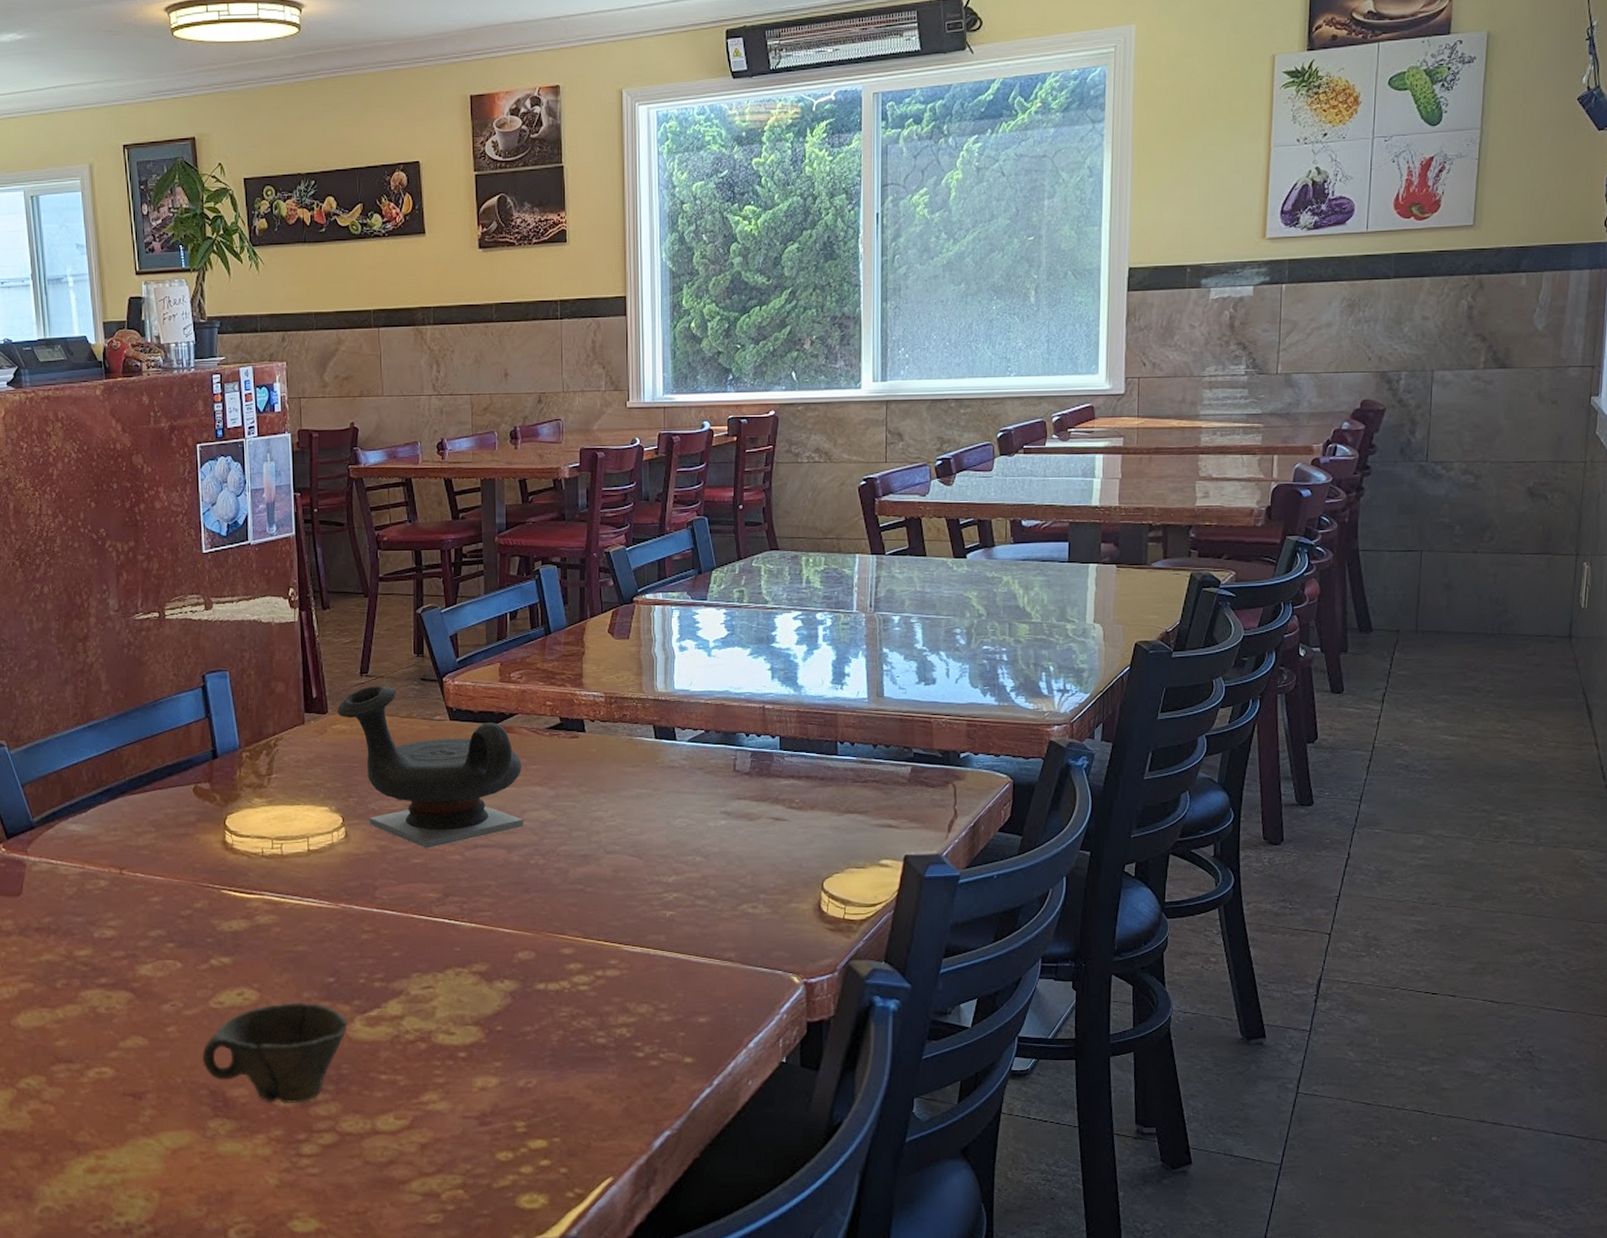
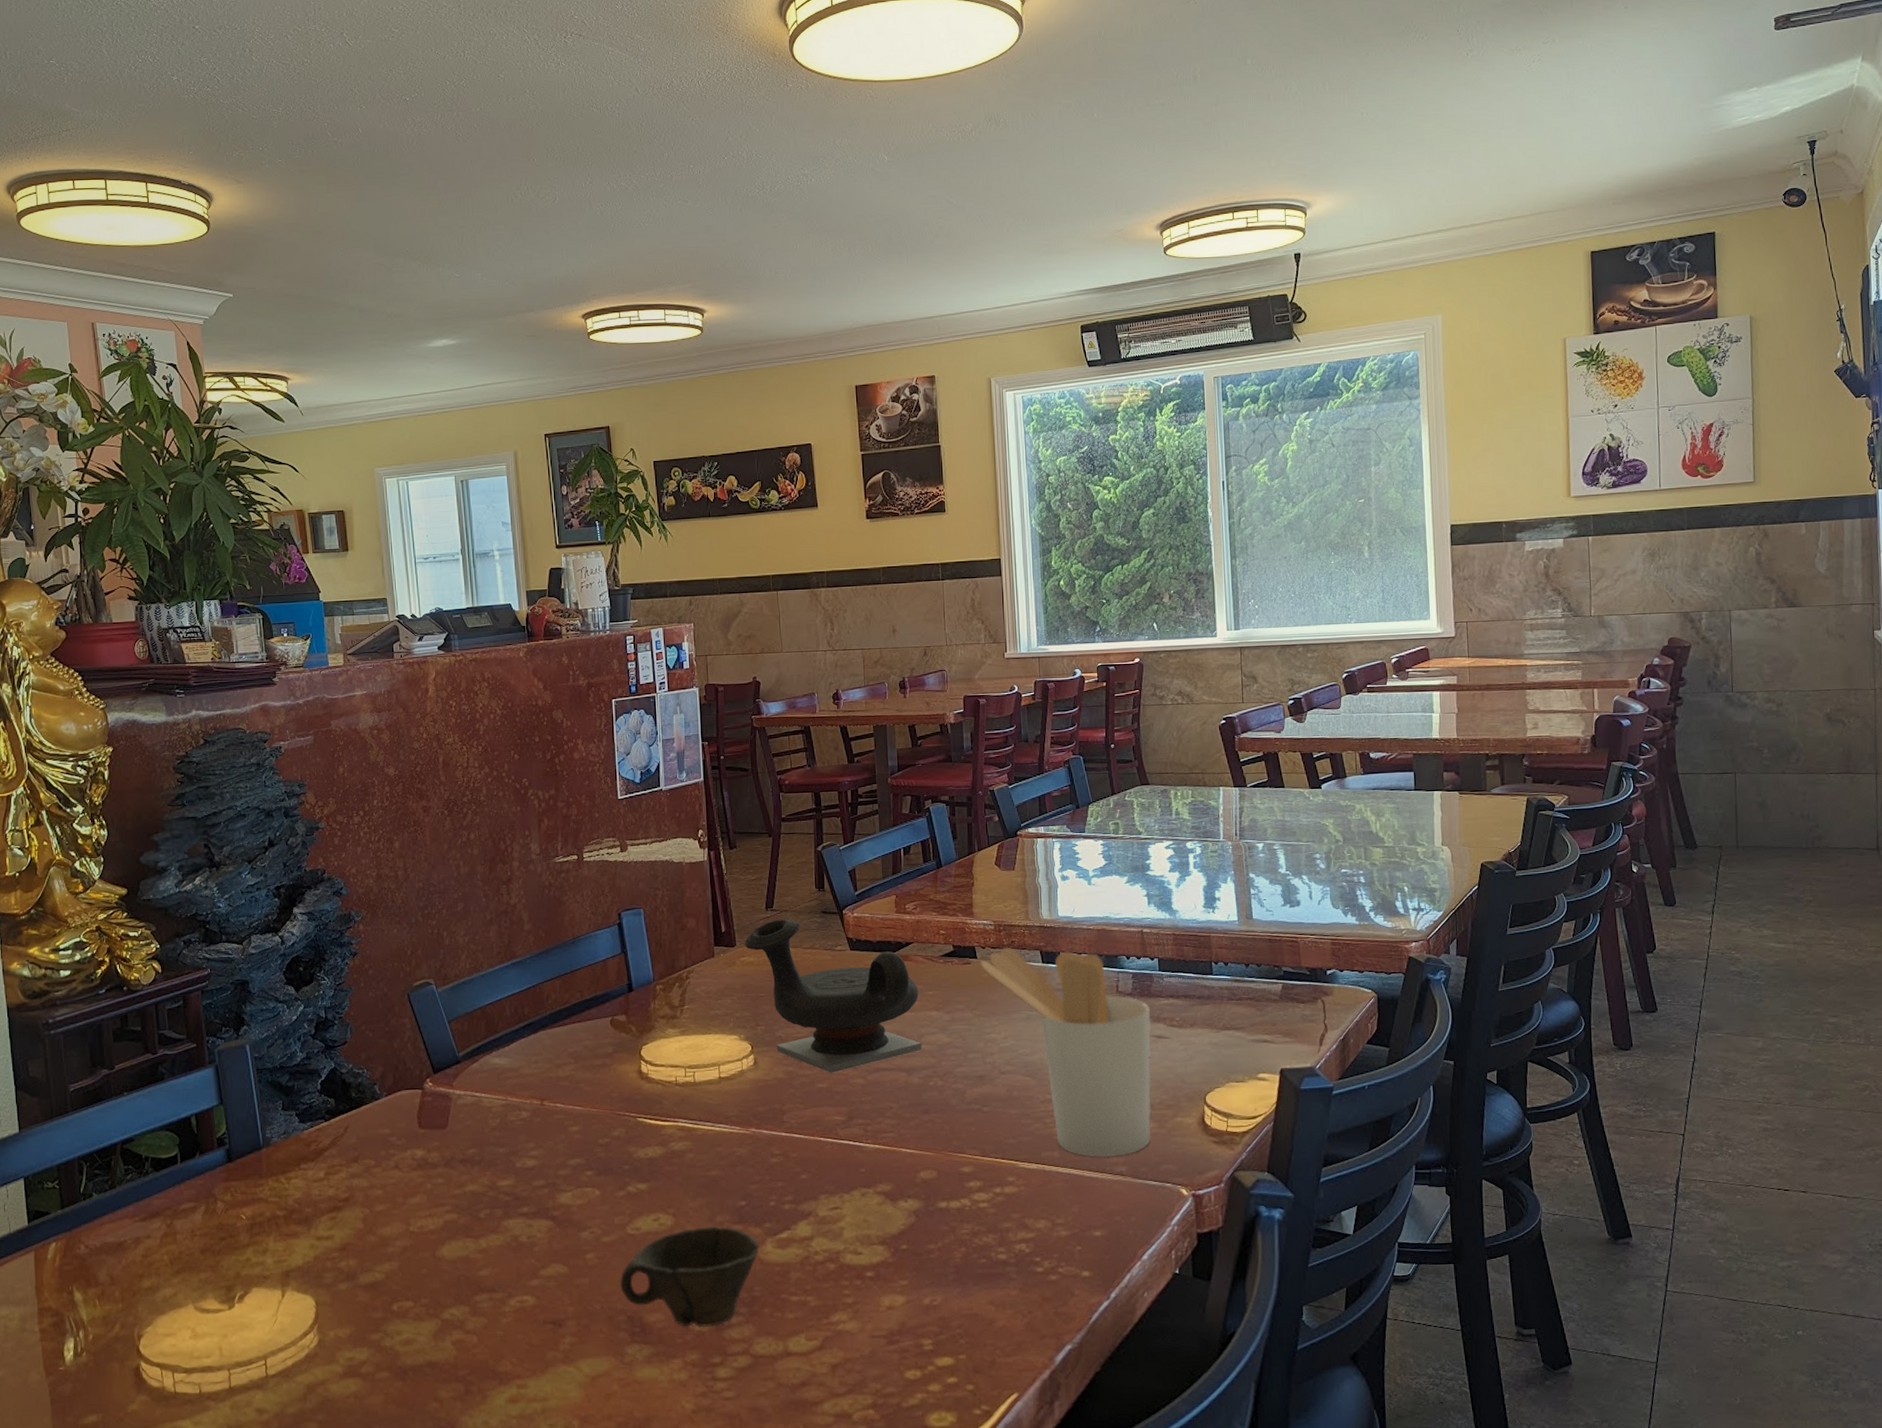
utensil holder: none [588,720,769,943] -> present [980,947,1151,1158]

